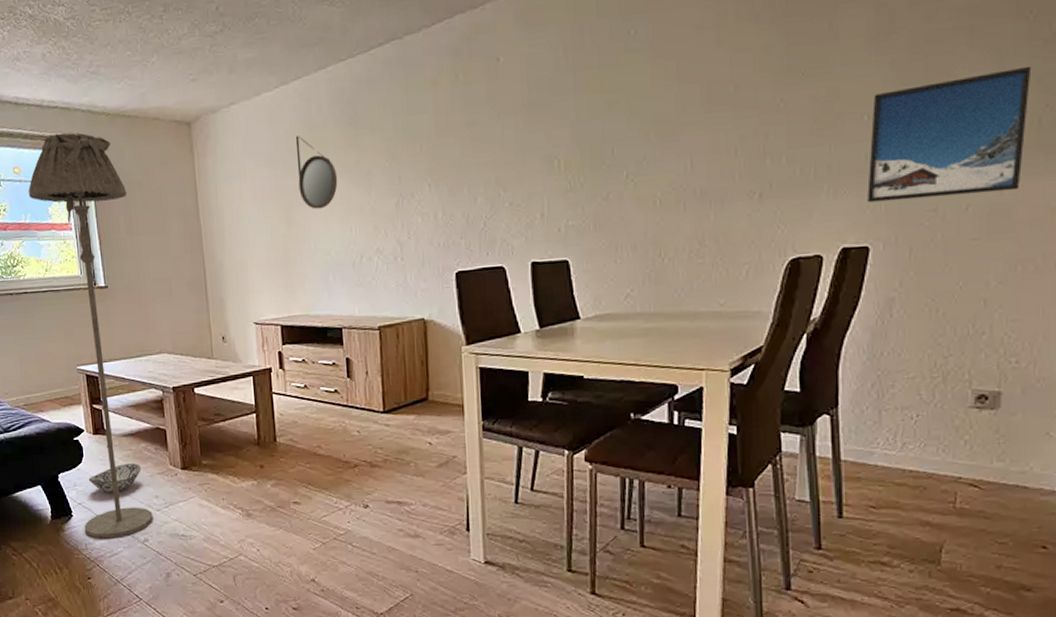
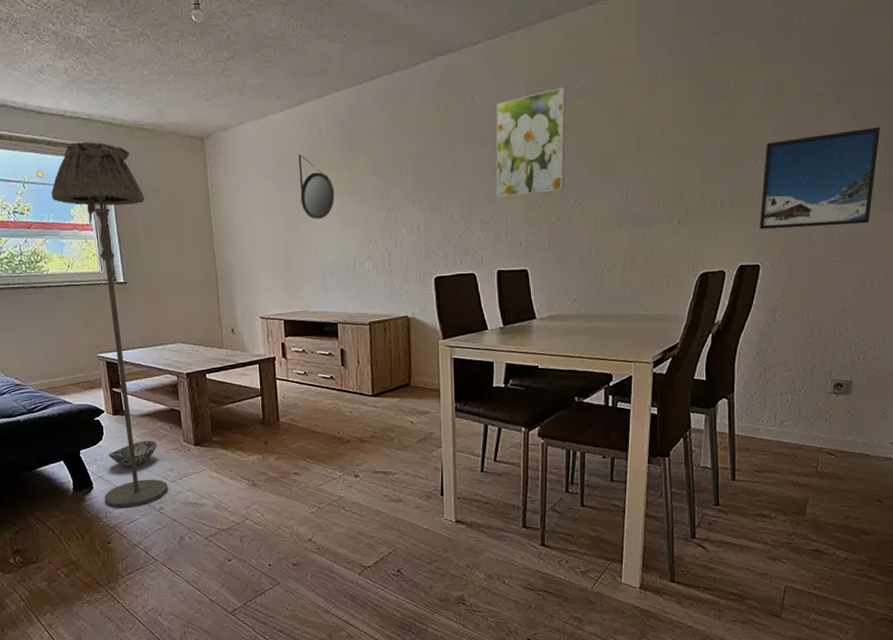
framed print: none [527,41,613,177] -> present [496,87,566,198]

